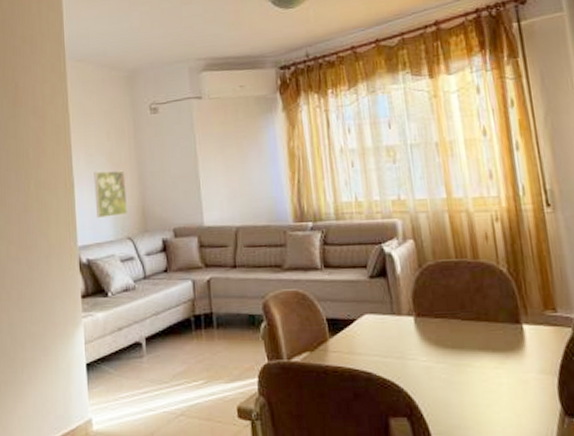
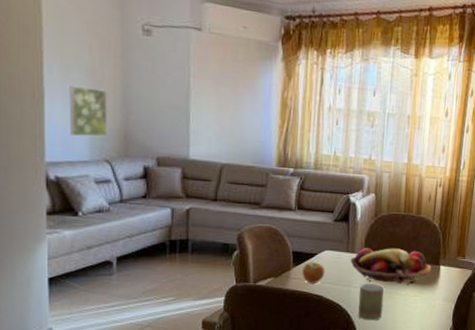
apple: none [341,330,370,357] -> present [302,262,326,283]
fruit basket: none [398,305,512,353] -> present [350,248,432,285]
mug: none [418,354,456,404] -> present [358,283,385,321]

